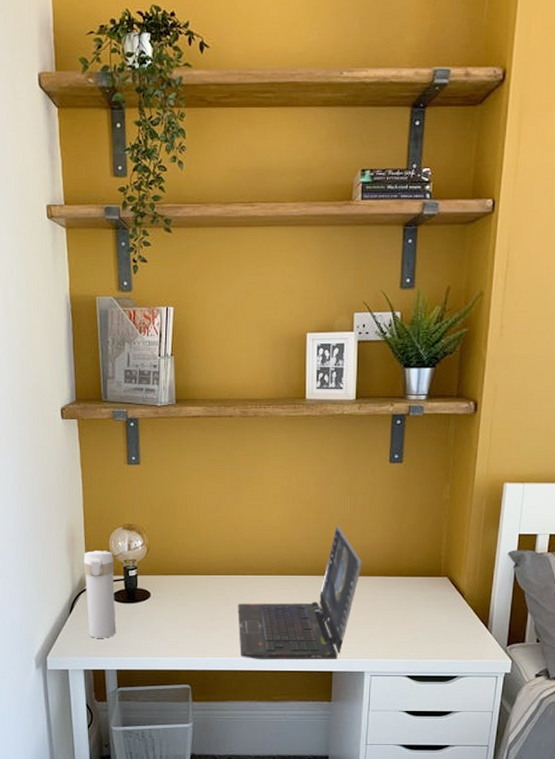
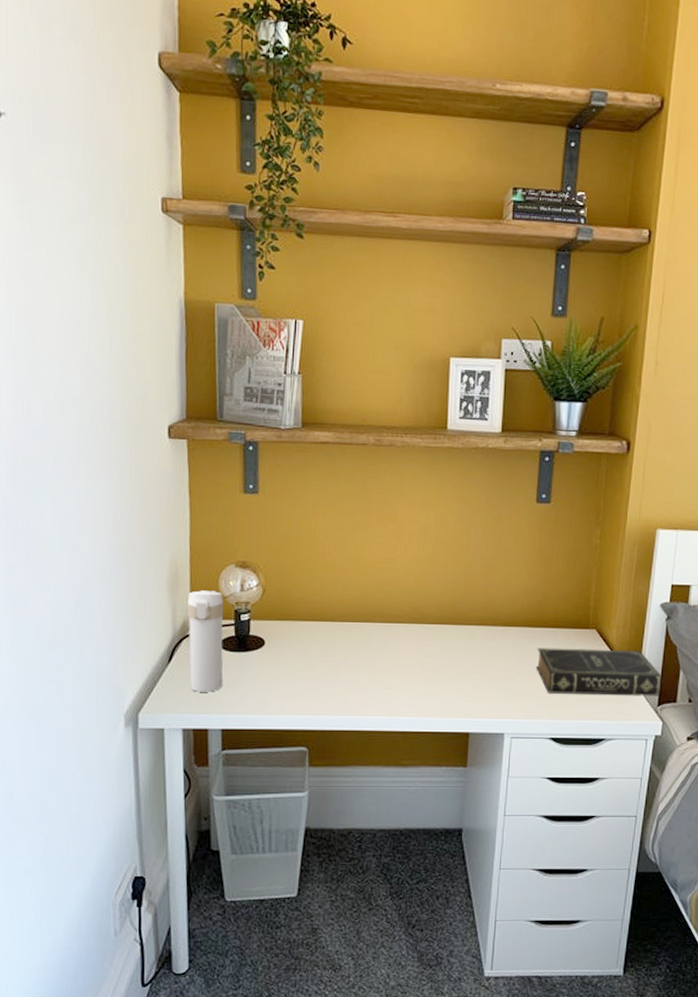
laptop computer: present [238,526,362,660] -> none [364,570,505,720]
book: none [392,595,511,637] -> present [536,648,662,696]

